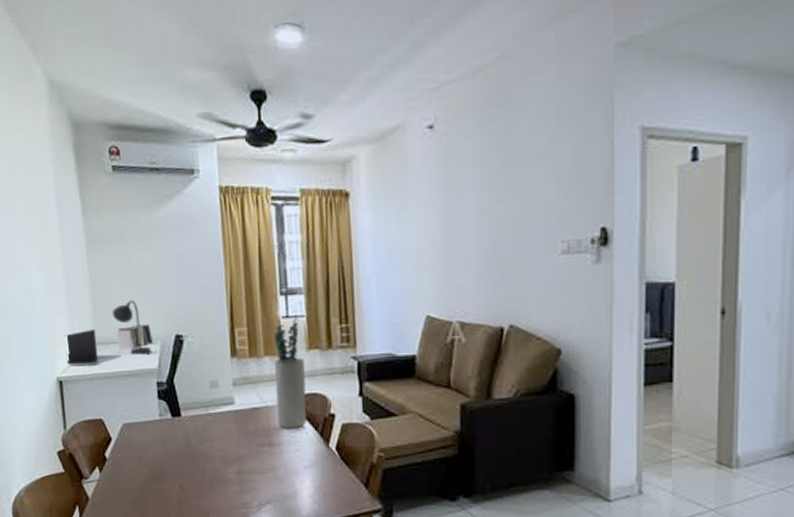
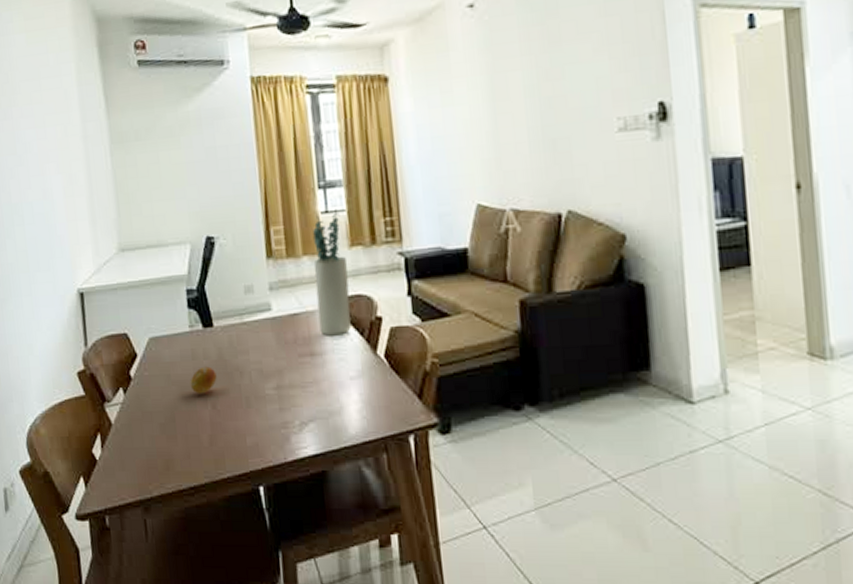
laptop computer: present [65,329,121,366] -> none [86,234,148,276]
desk lamp: present [112,299,152,355] -> none [137,200,181,261]
books: present [116,324,153,350] -> none [142,227,182,256]
fruit: none [159,451,184,476] -> present [190,366,217,394]

